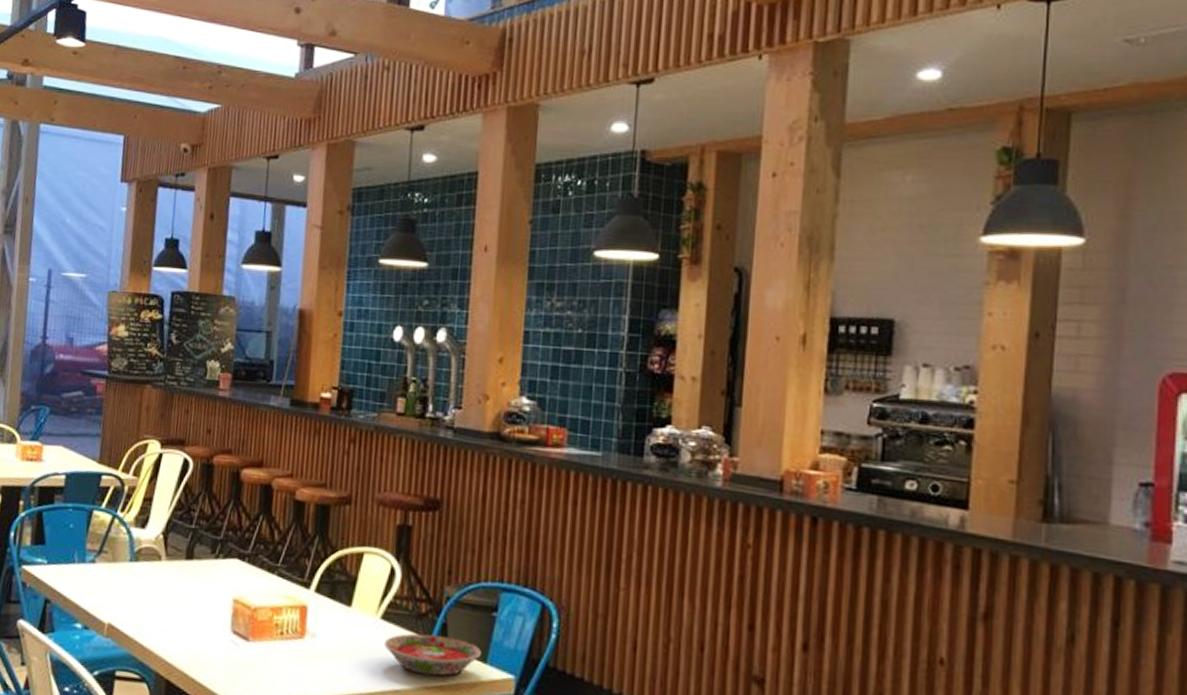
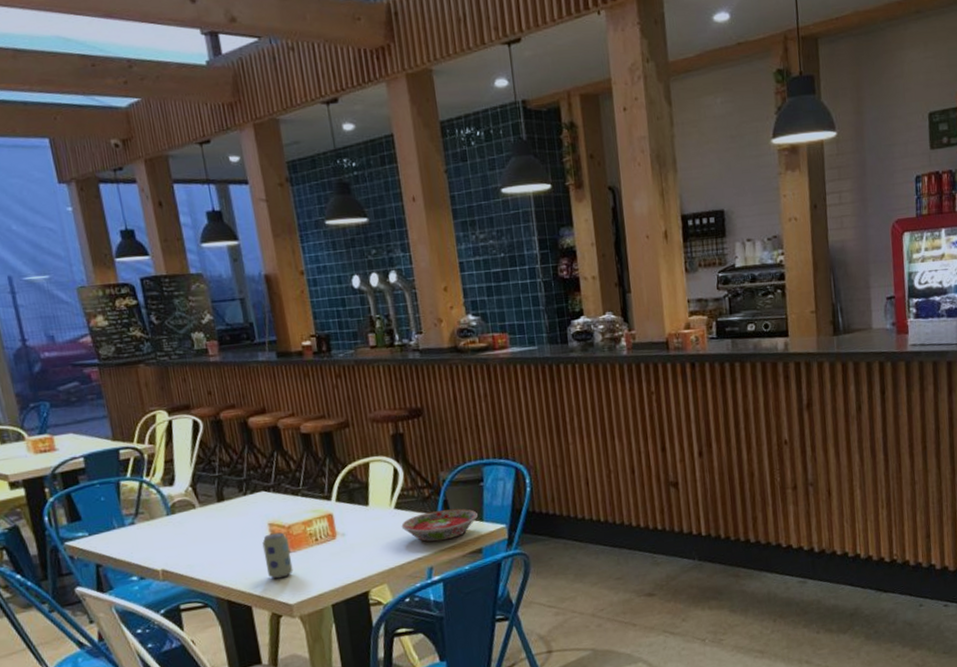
beverage can: none [218,612,250,671] -> present [262,532,293,579]

